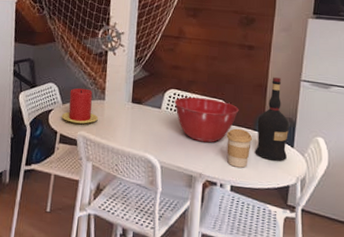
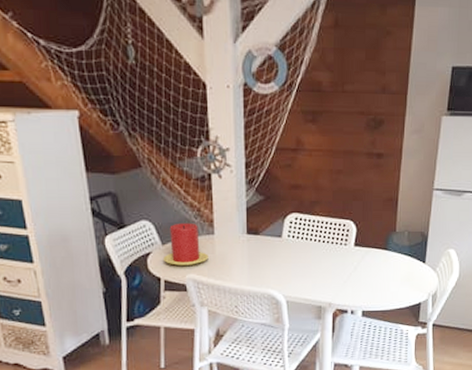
mixing bowl: present [174,96,239,143] -> none [296,219,368,269]
coffee cup: present [226,128,253,168] -> none [356,250,384,291]
liquor: present [255,77,289,161] -> none [386,188,421,279]

